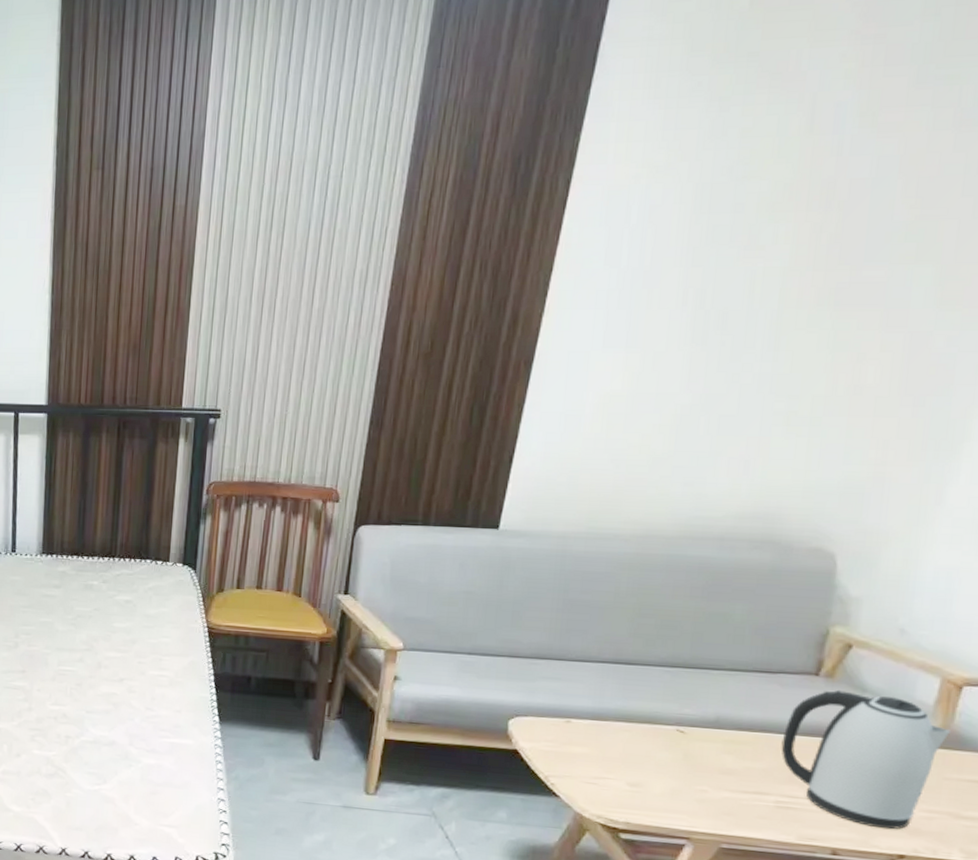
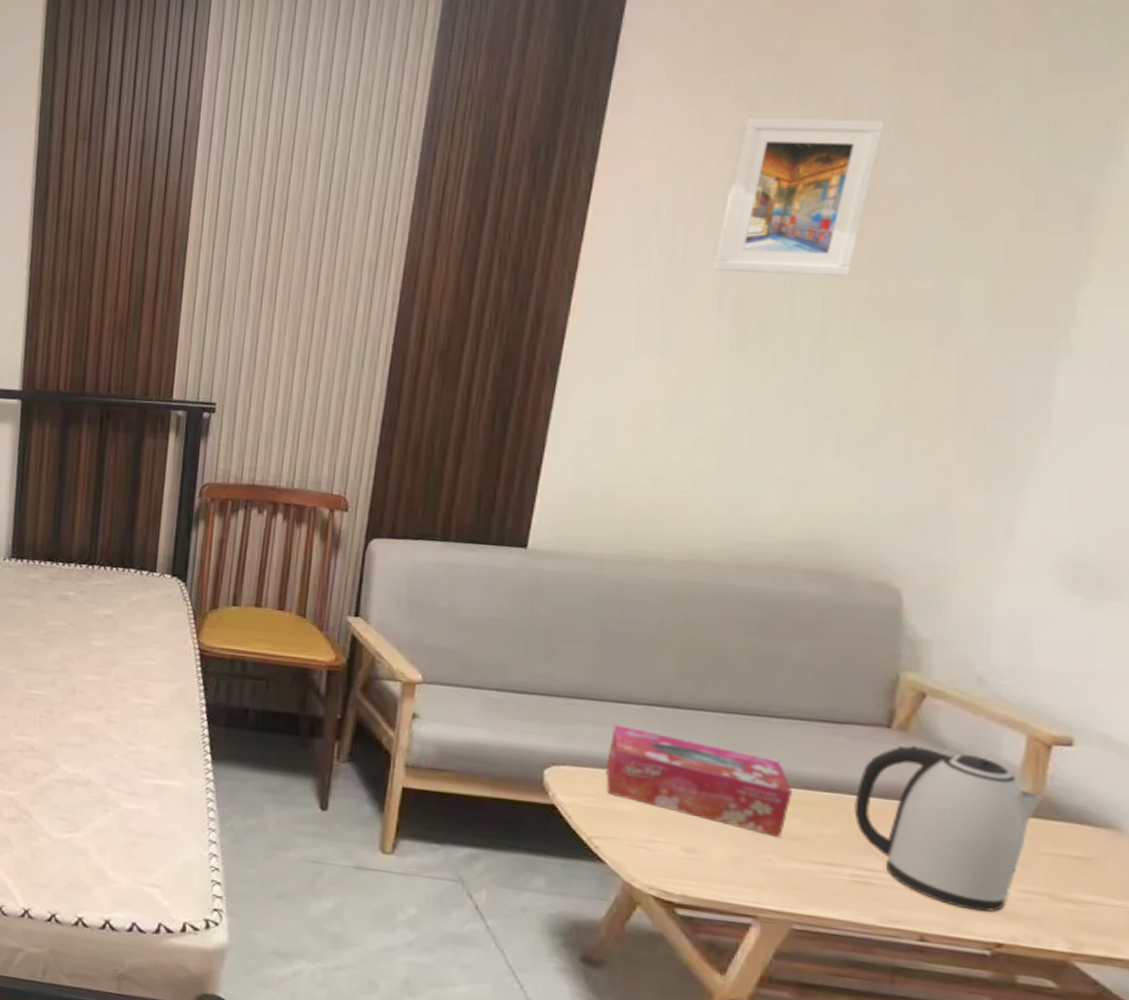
tissue box: none [563,680,727,773] -> present [606,724,792,838]
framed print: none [679,115,850,269] -> present [713,118,884,276]

